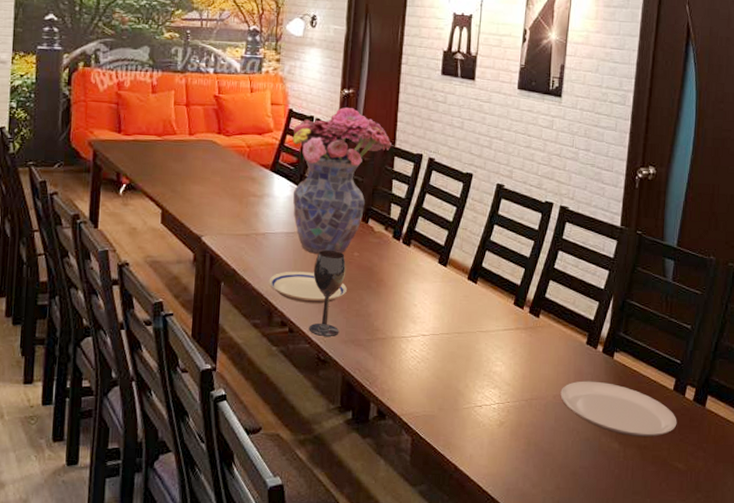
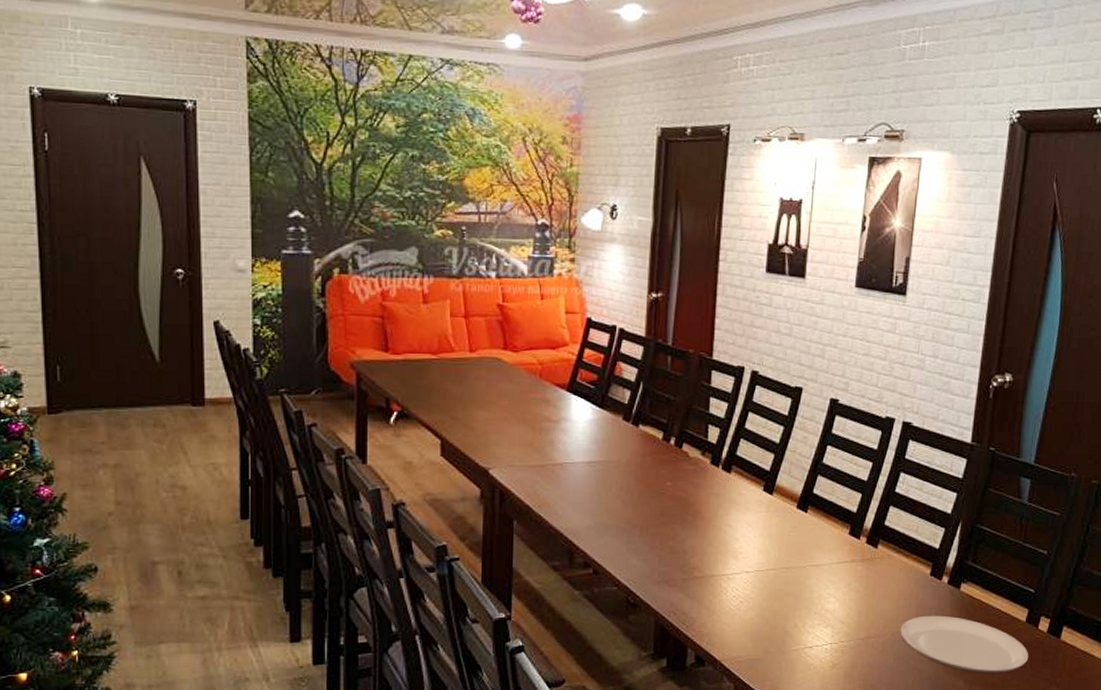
plate: present [268,271,348,304] -> none [568,505,660,542]
flower arrangement: present [292,107,392,254] -> none [592,314,708,485]
wine glass: present [309,249,347,336] -> none [616,479,658,577]

